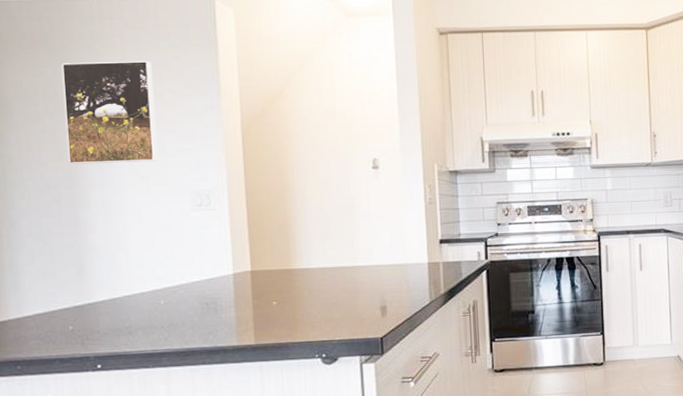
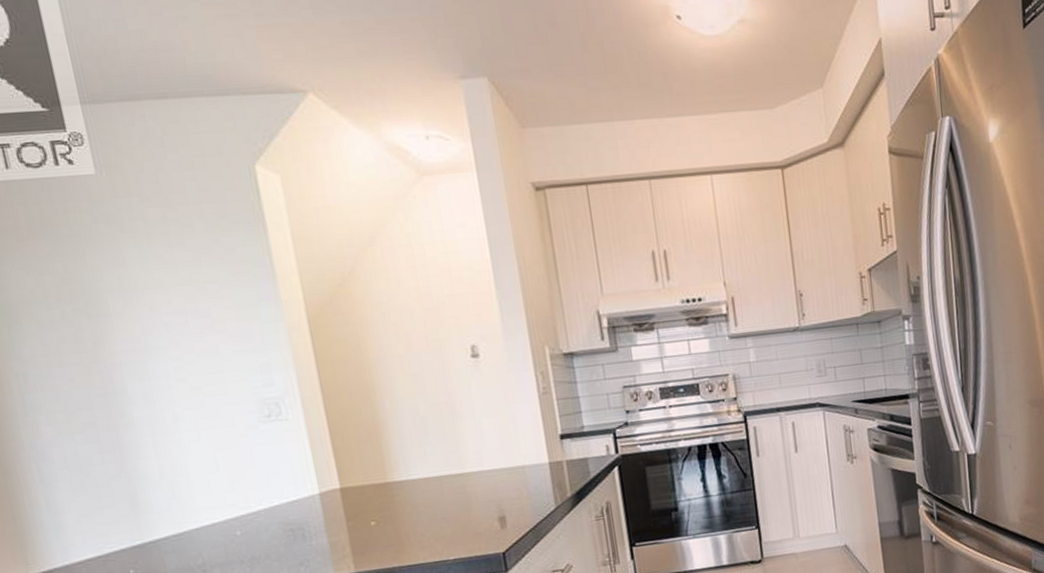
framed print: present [61,60,158,164] -> none [73,245,210,379]

